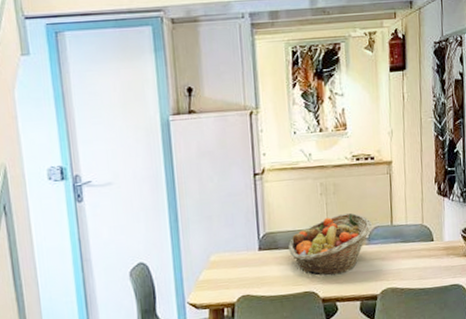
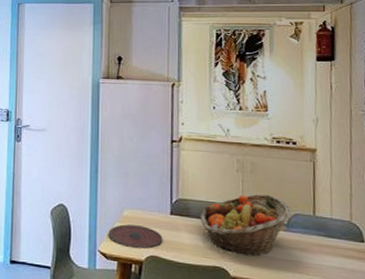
plate: none [196,267,253,293] -> present [108,224,163,249]

